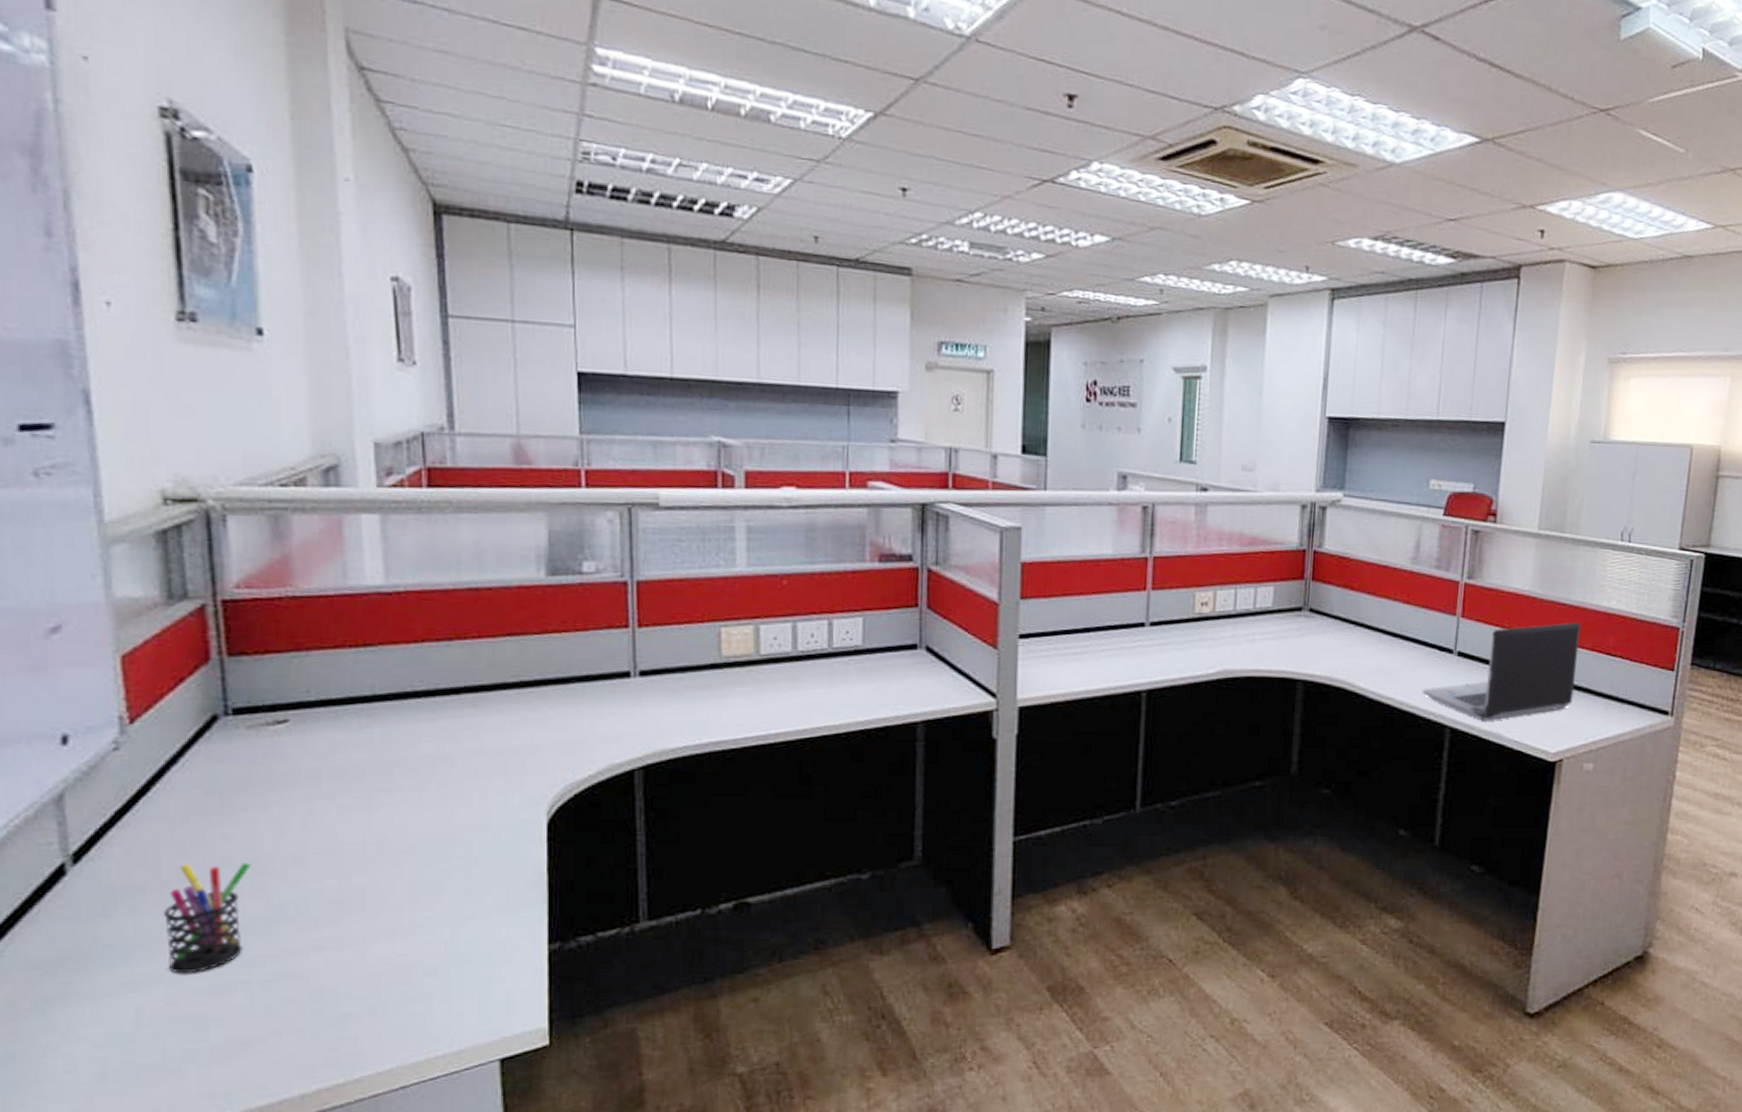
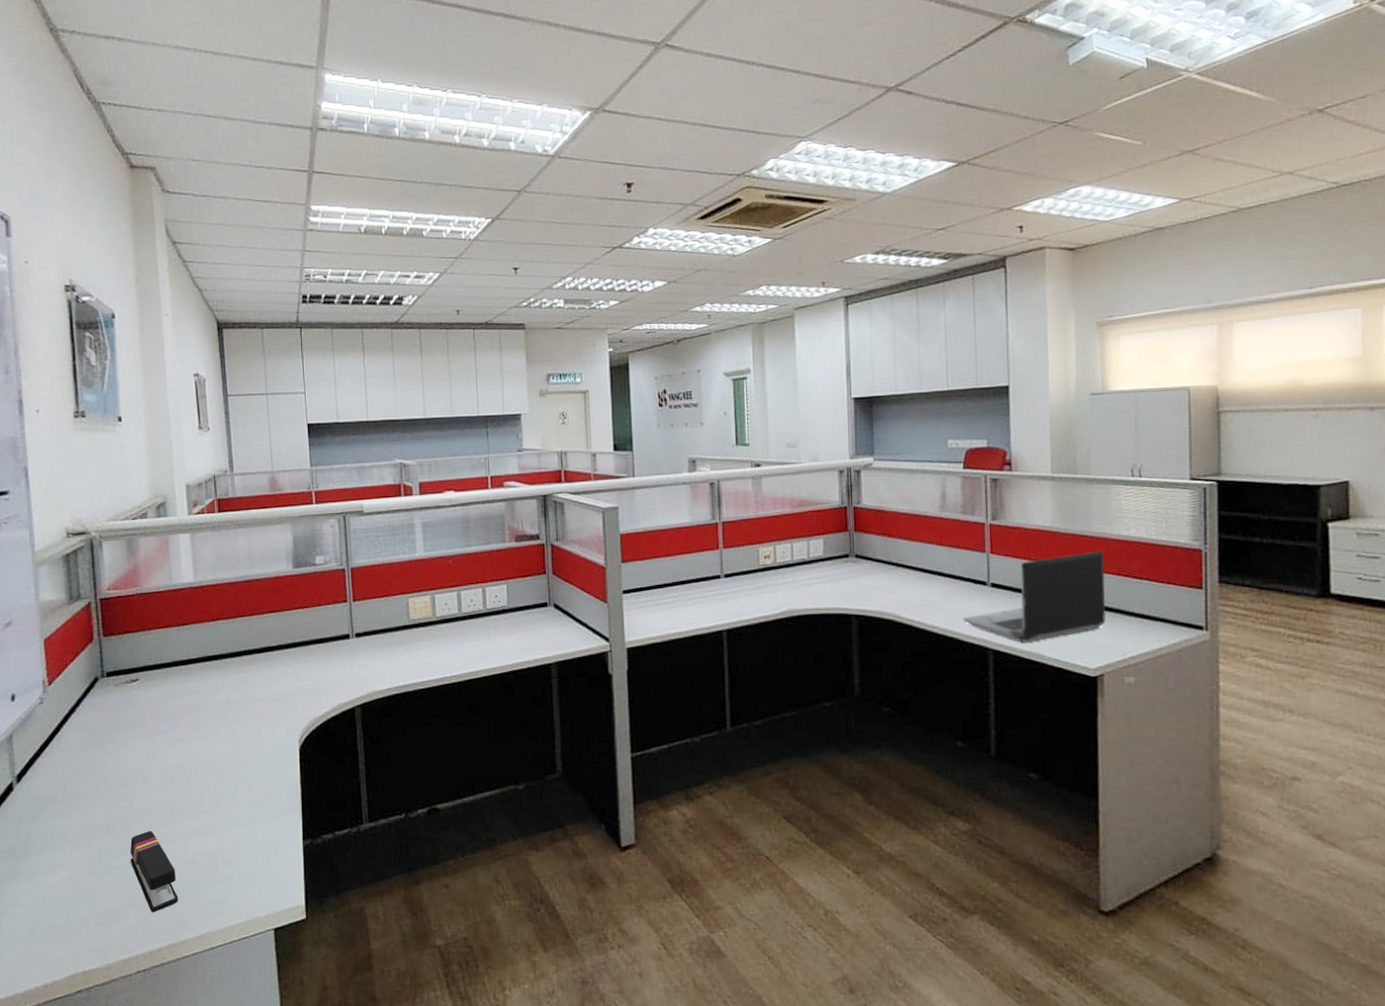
pen holder: present [164,862,252,974] -> none [68,780,118,861]
stapler: none [270,931,350,1042] -> present [130,830,178,912]

